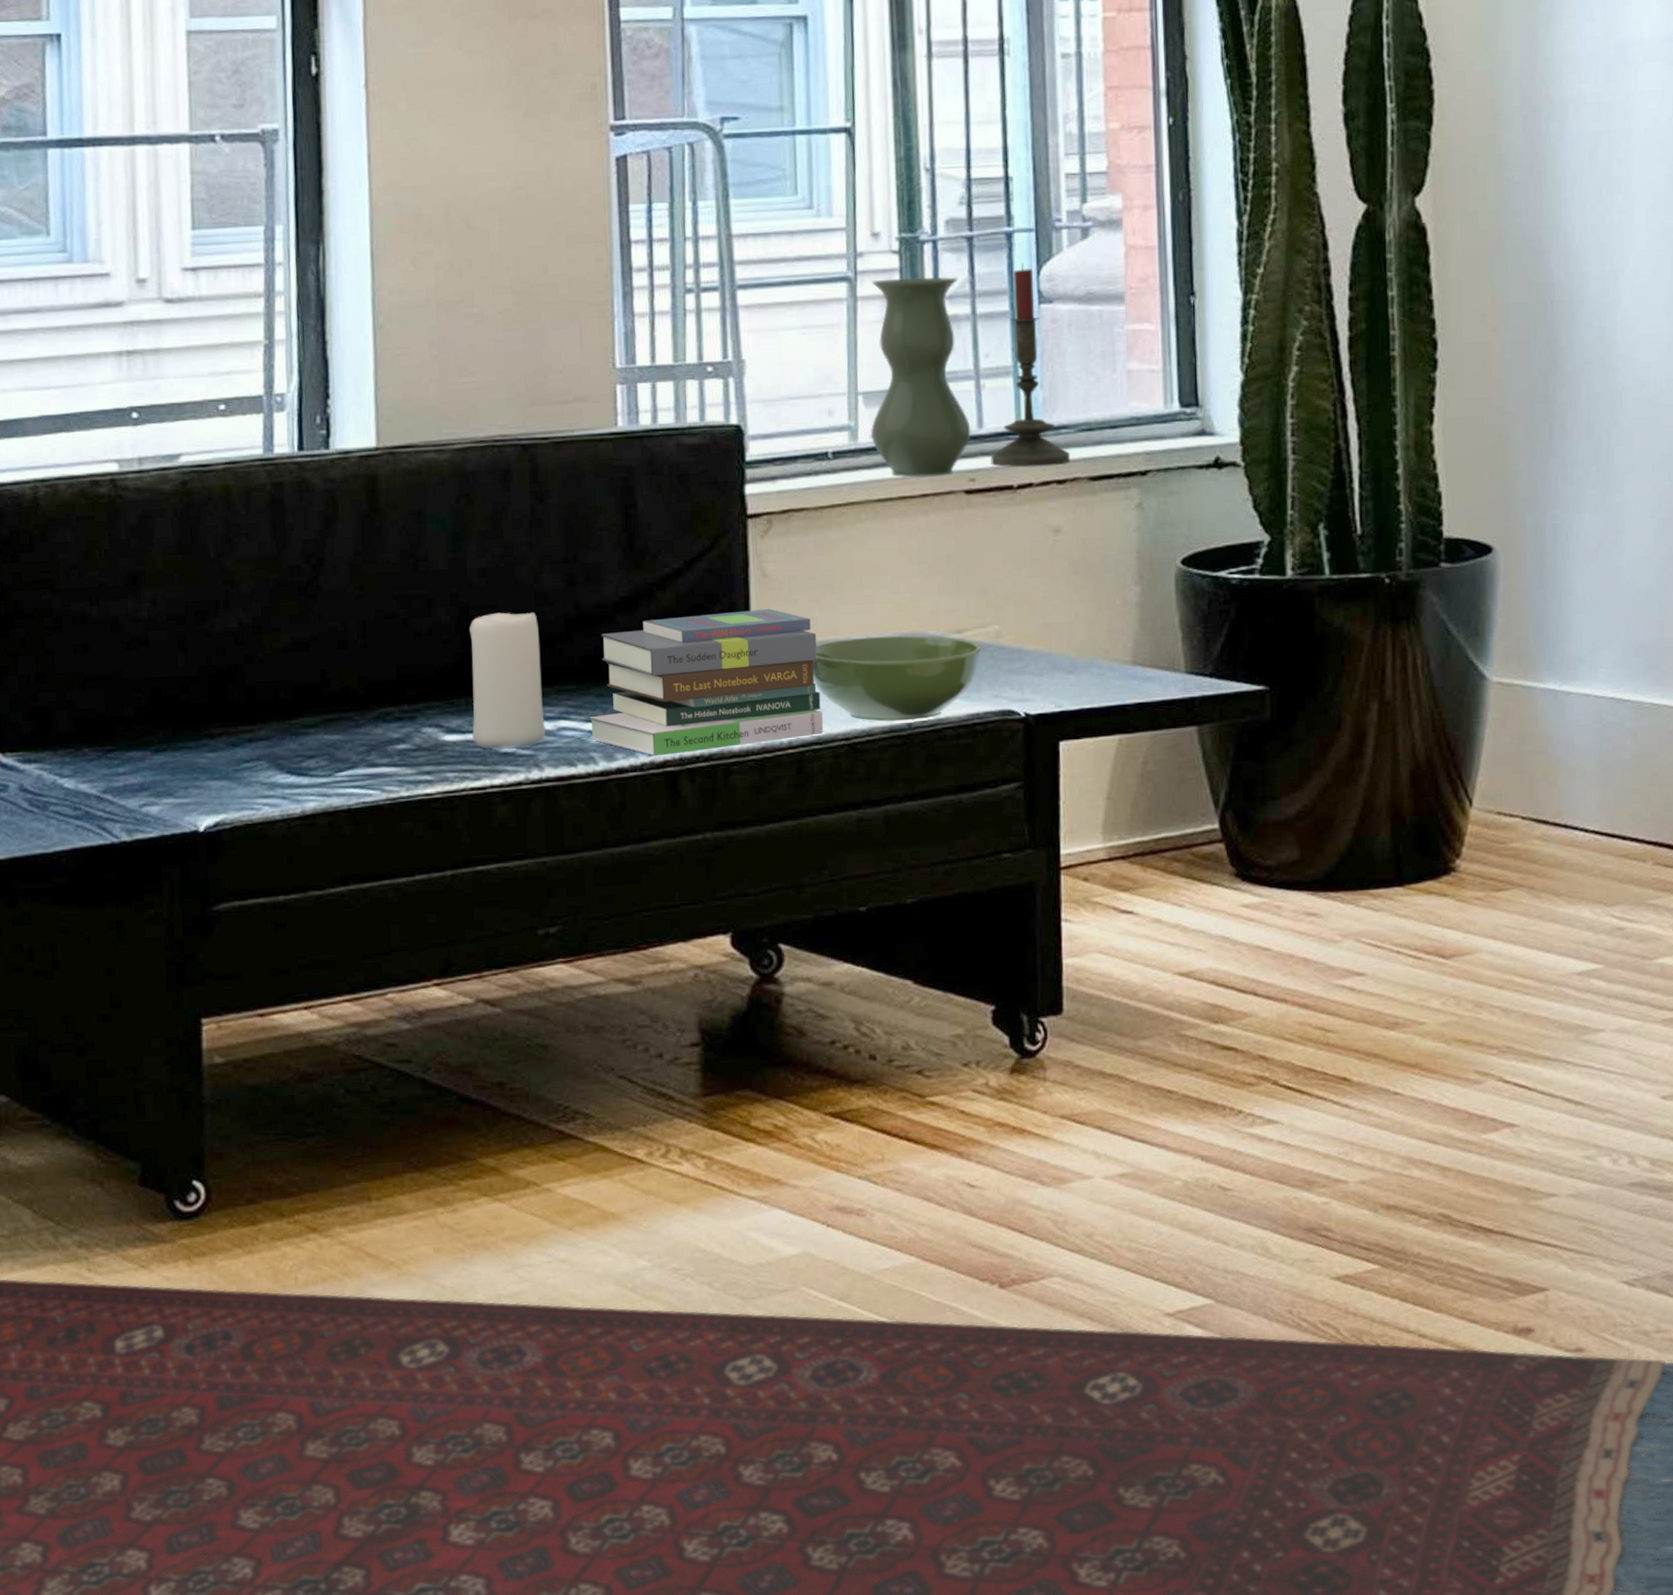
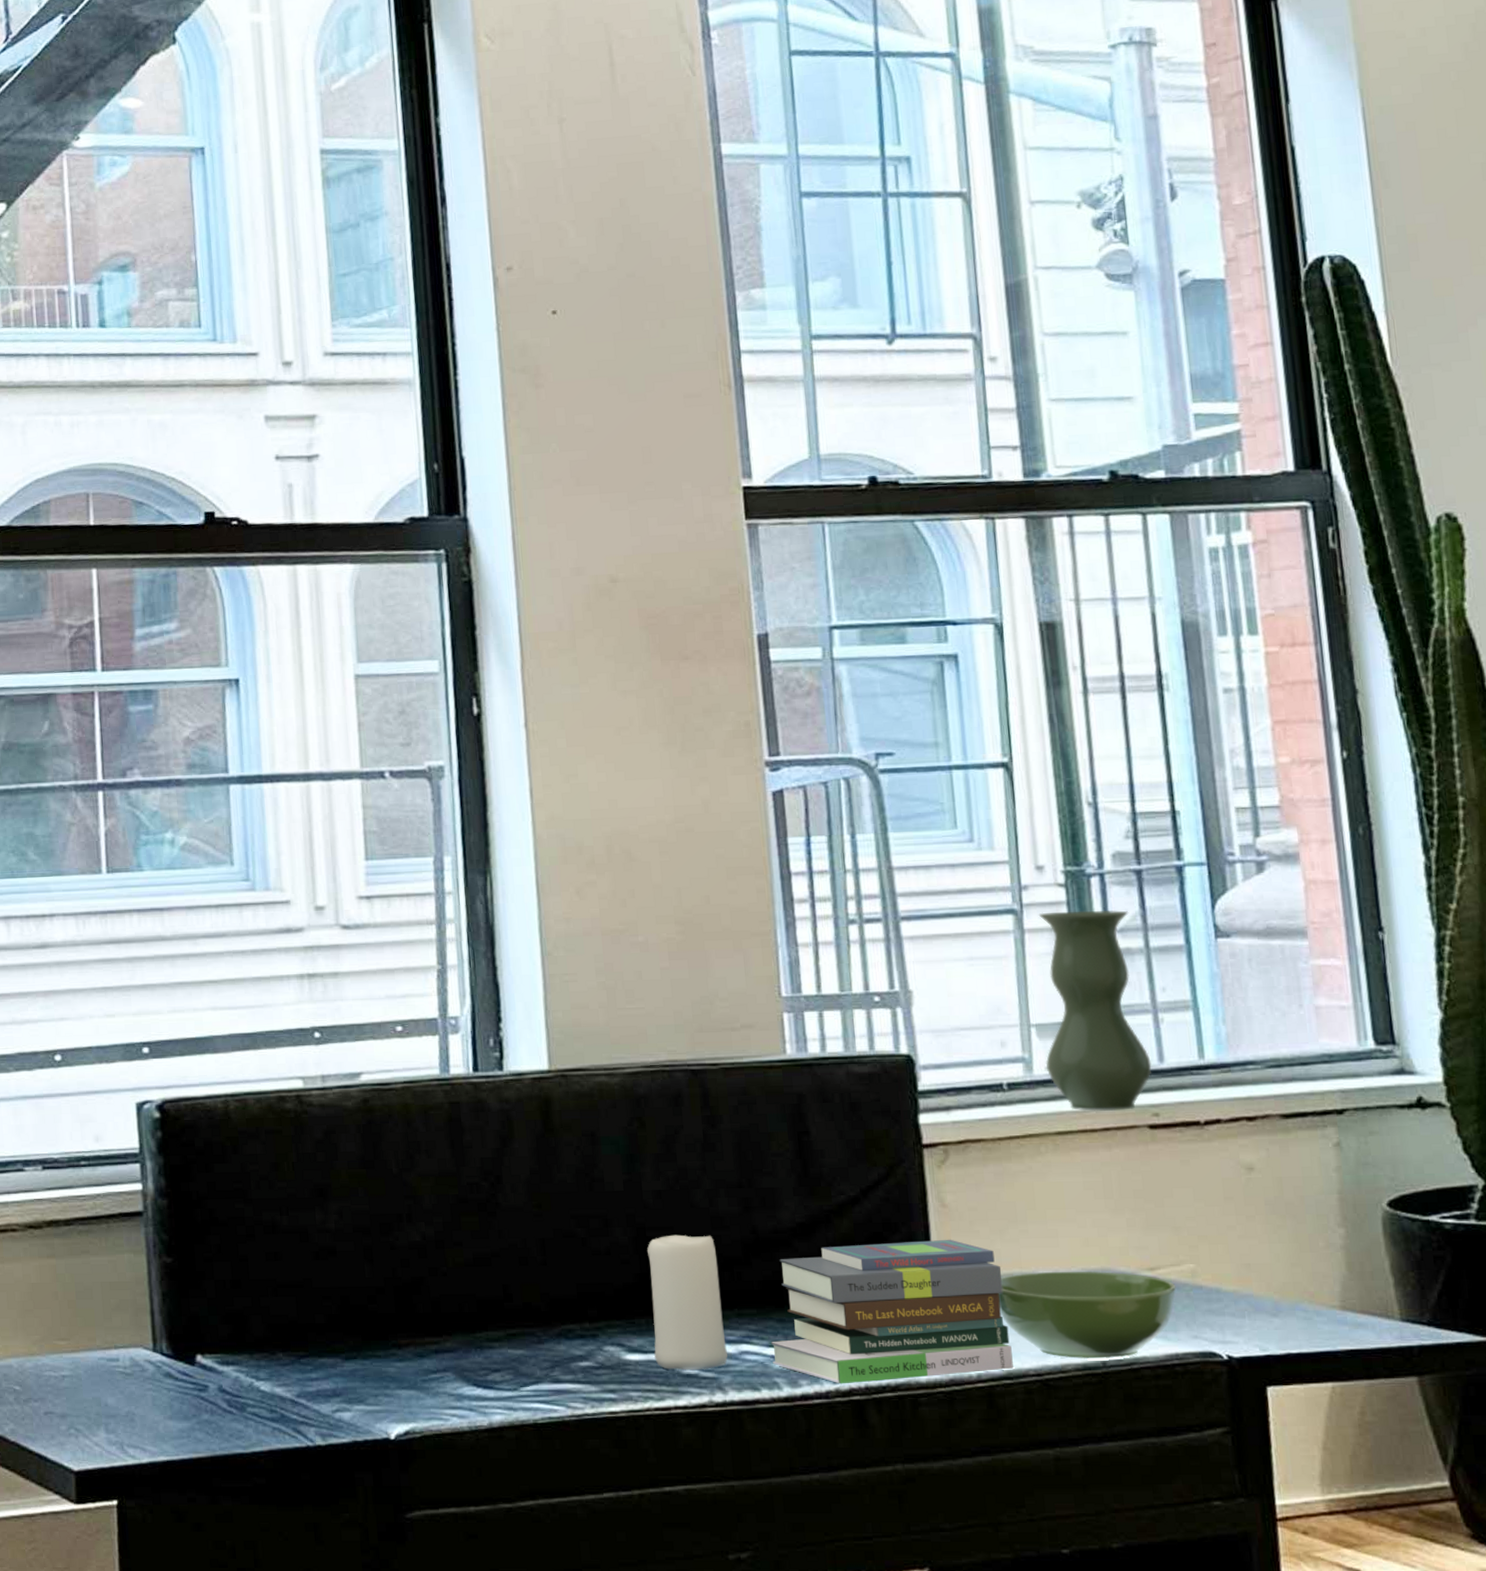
candle: present [991,263,1071,468] -> none [1174,897,1260,1103]

